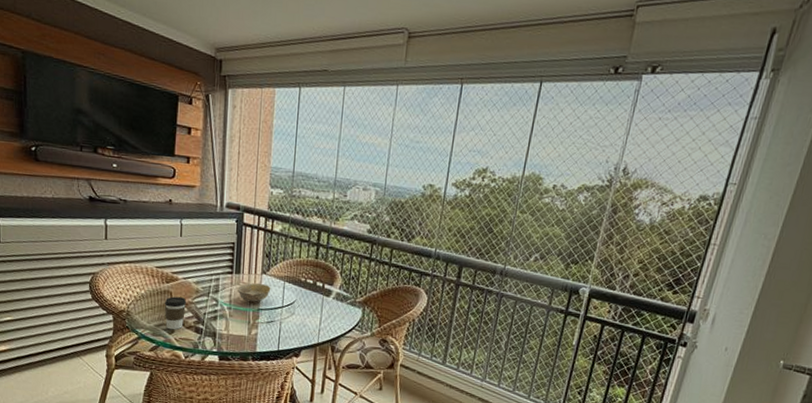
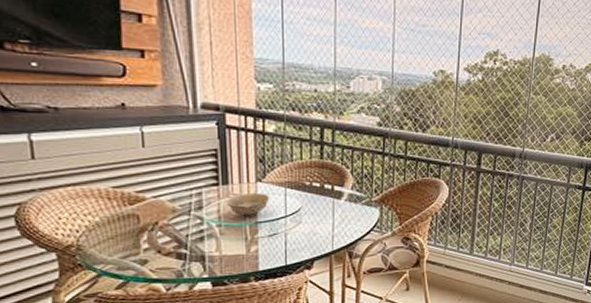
coffee cup: present [164,296,187,330] -> none [129,220,161,260]

